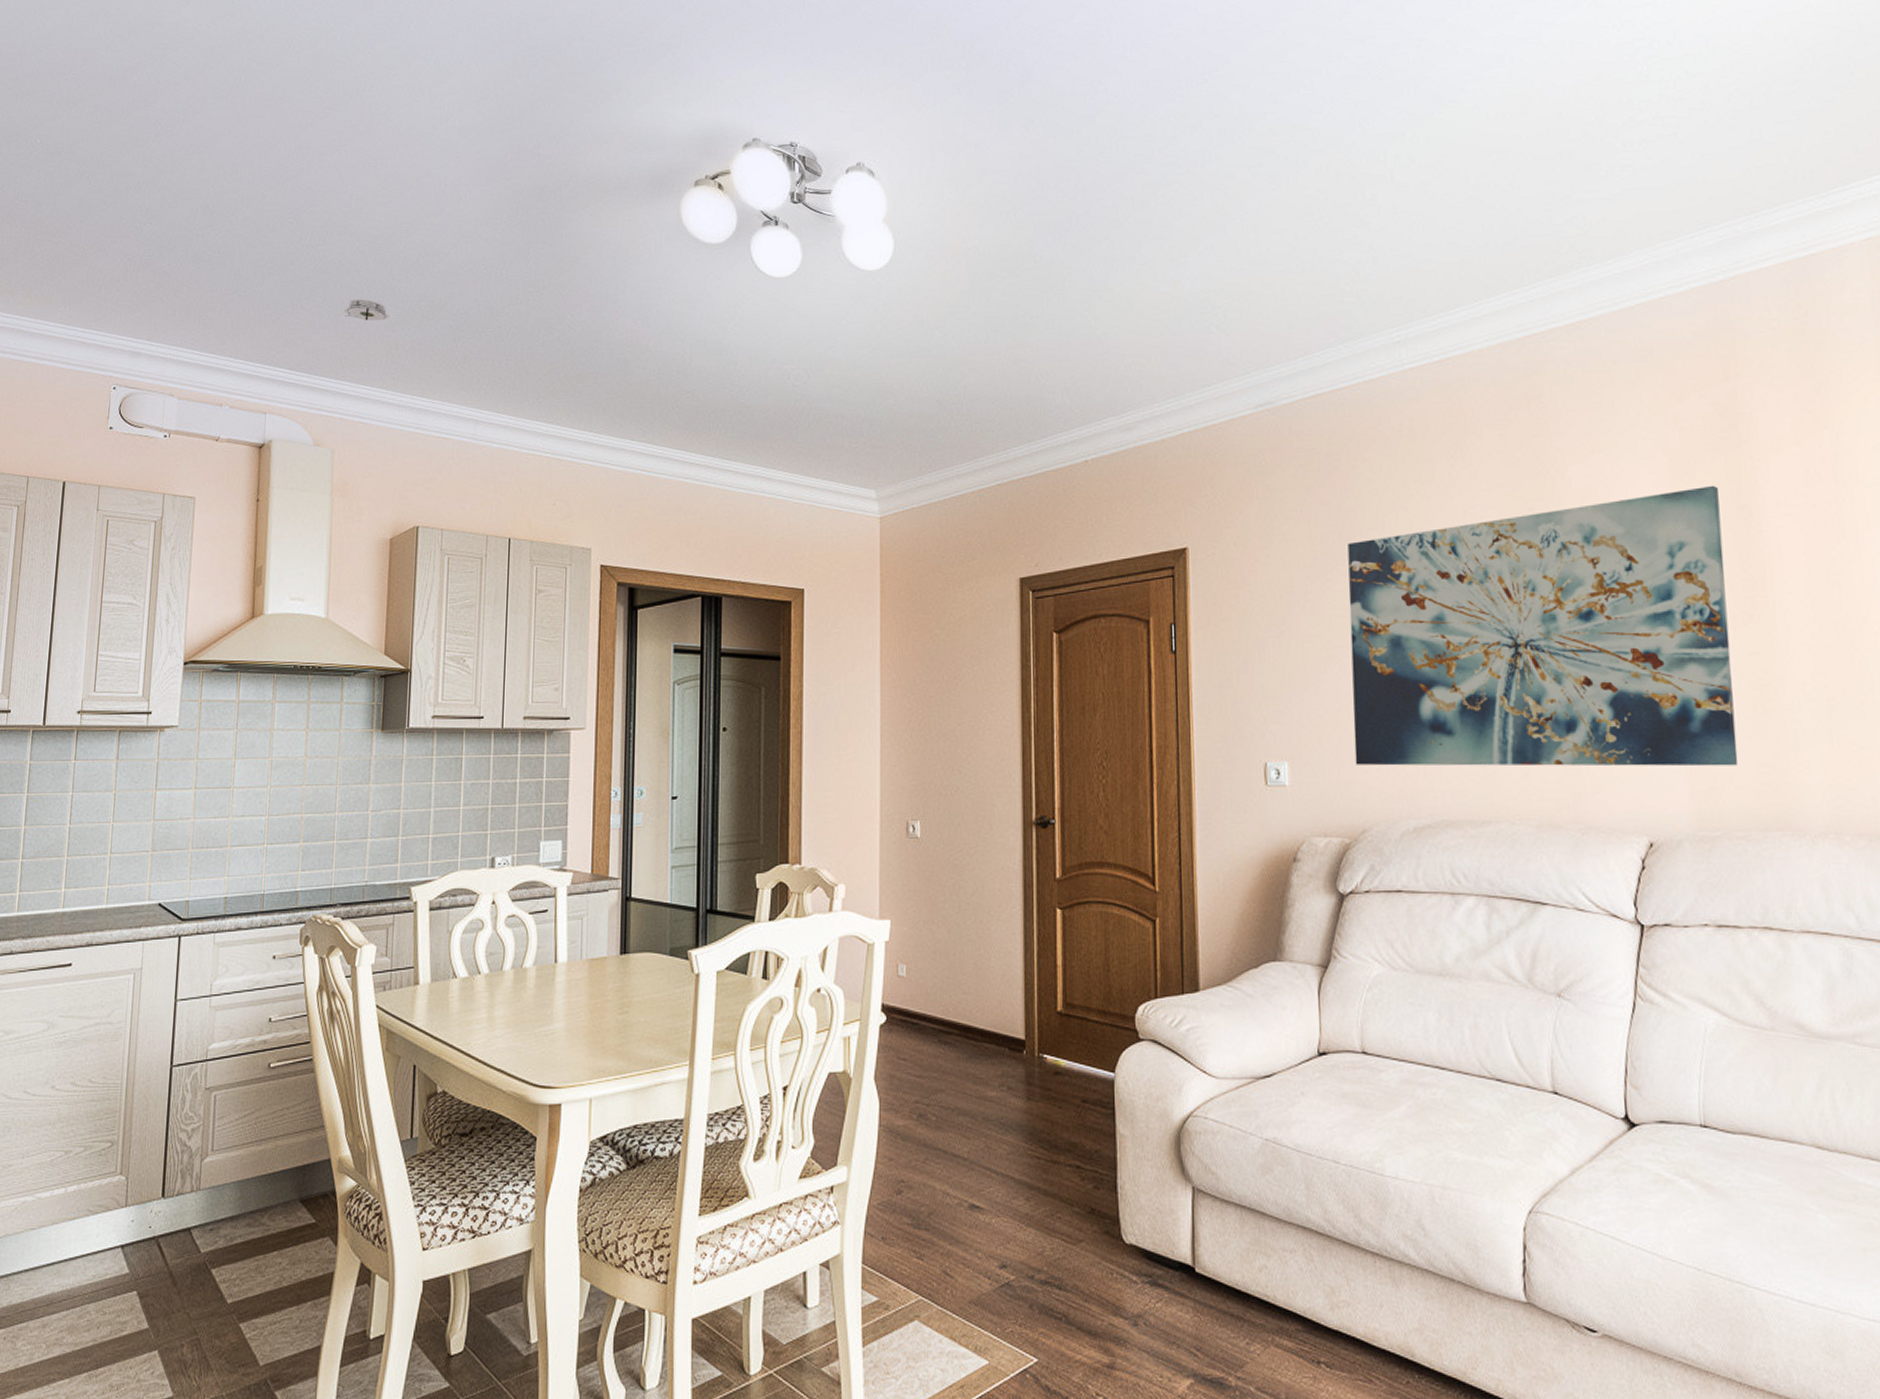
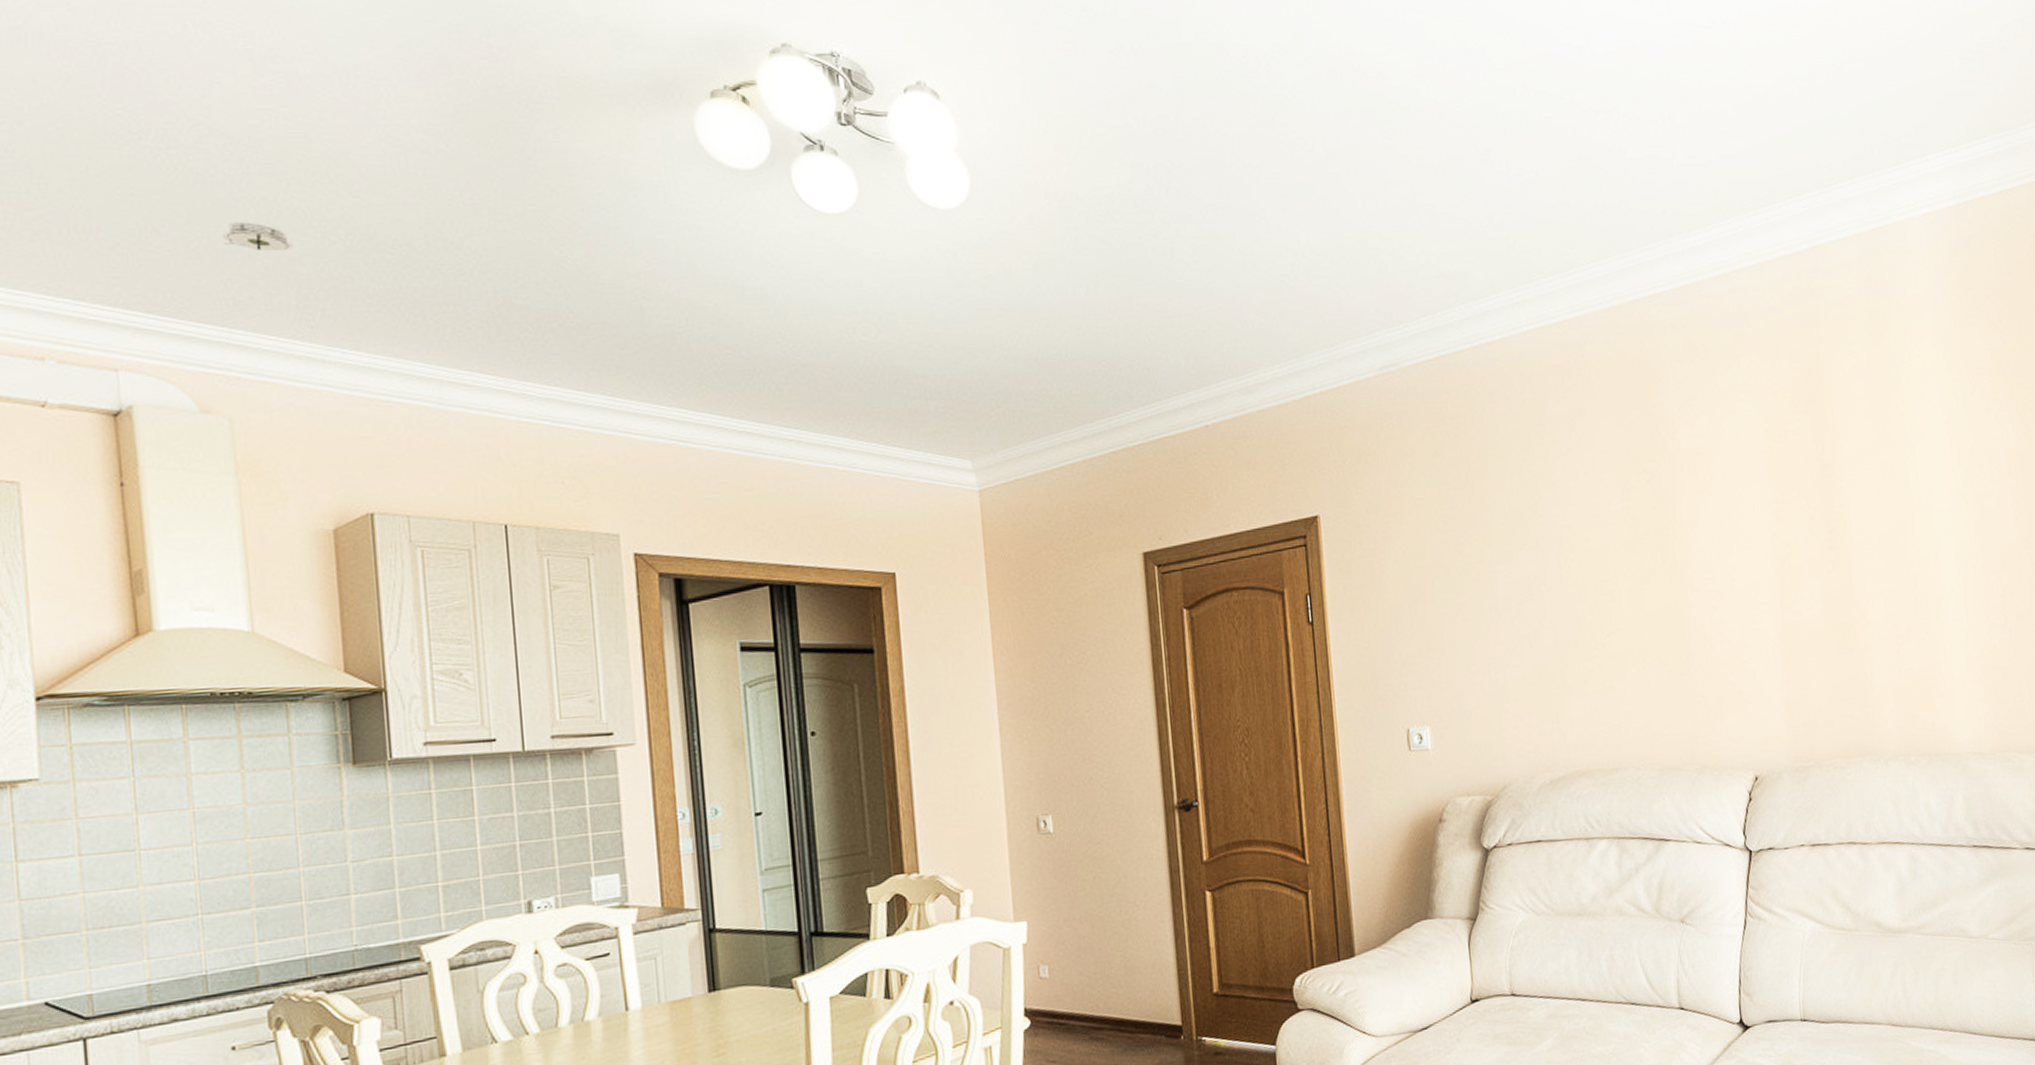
wall art: present [1347,485,1739,767] -> none [1477,445,1826,725]

